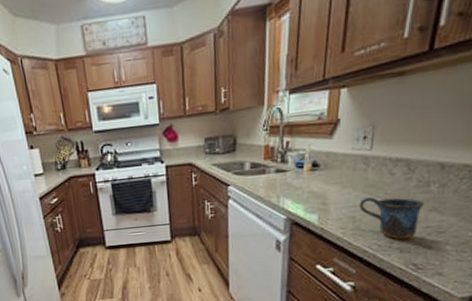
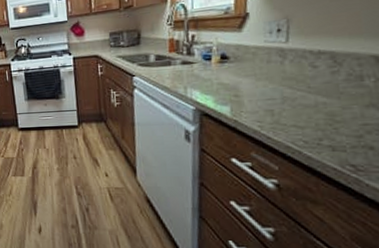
mug: present [359,197,425,240] -> none [277,90,360,137]

